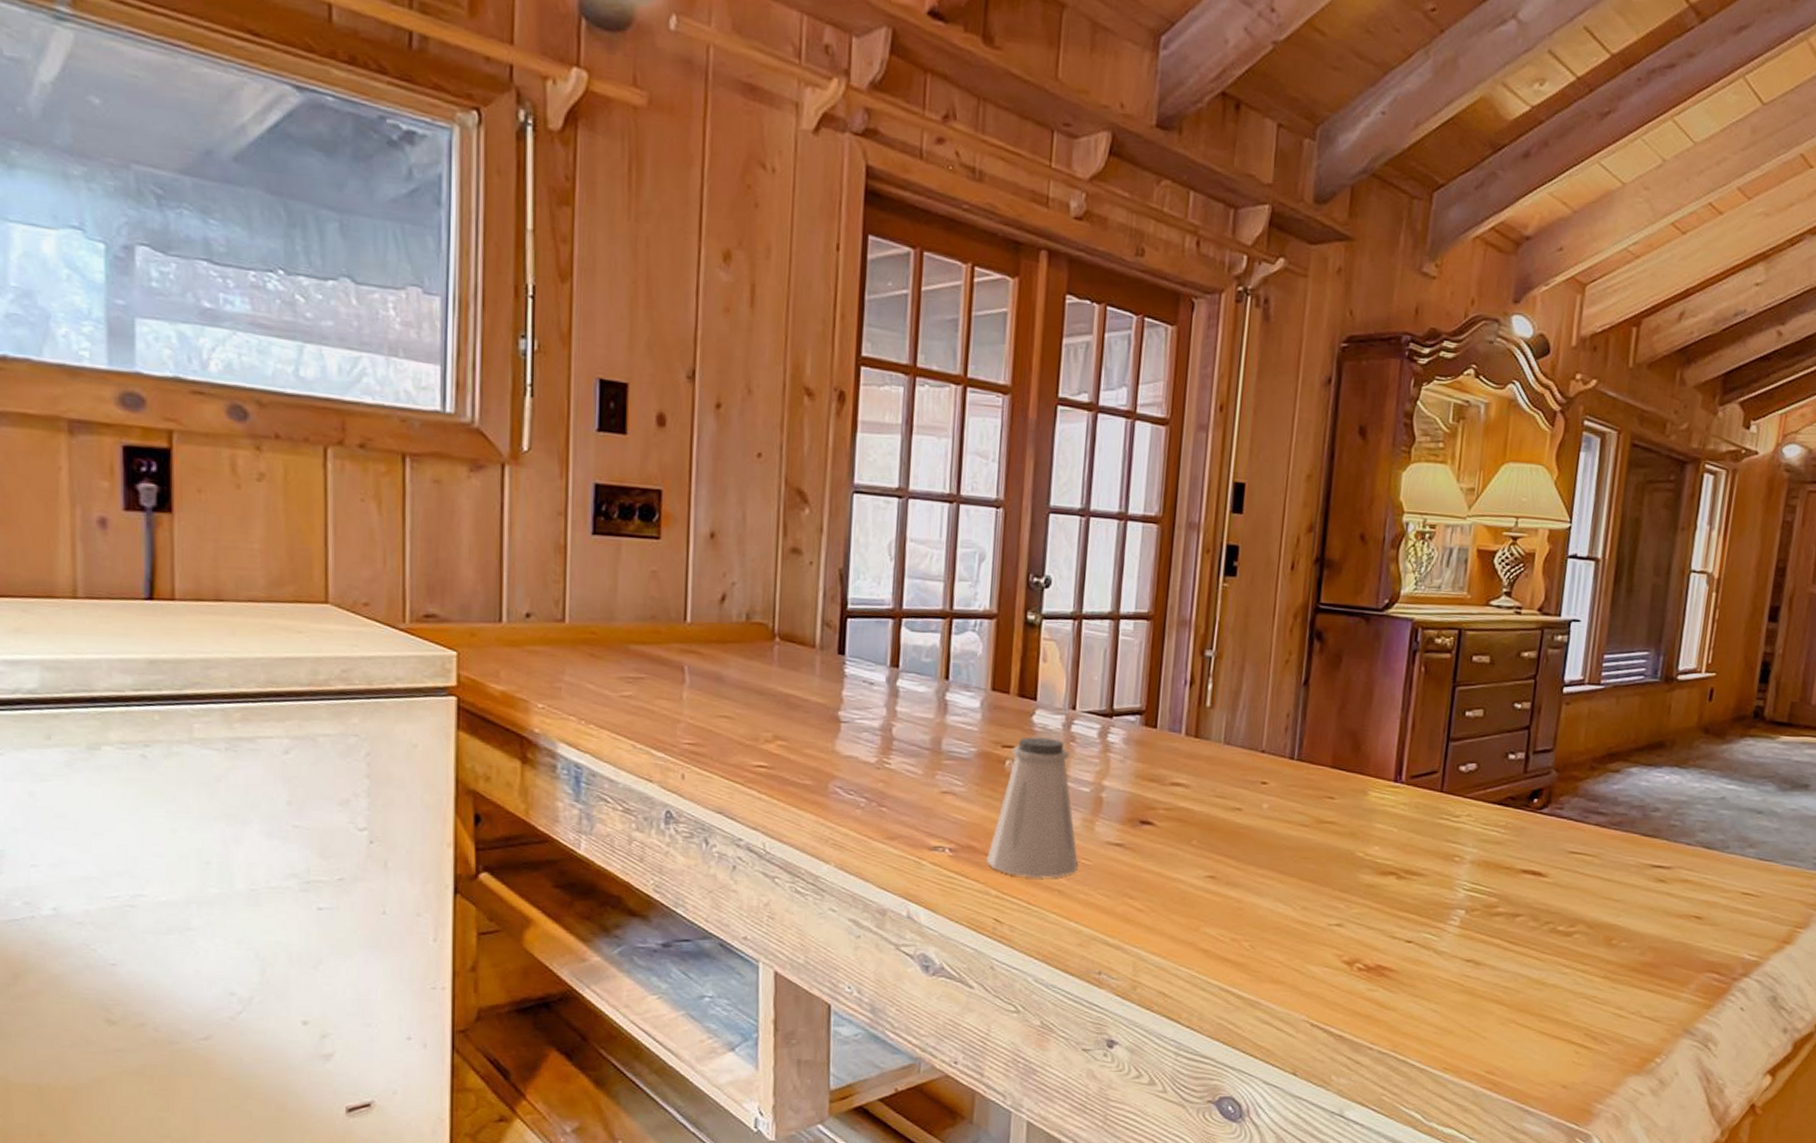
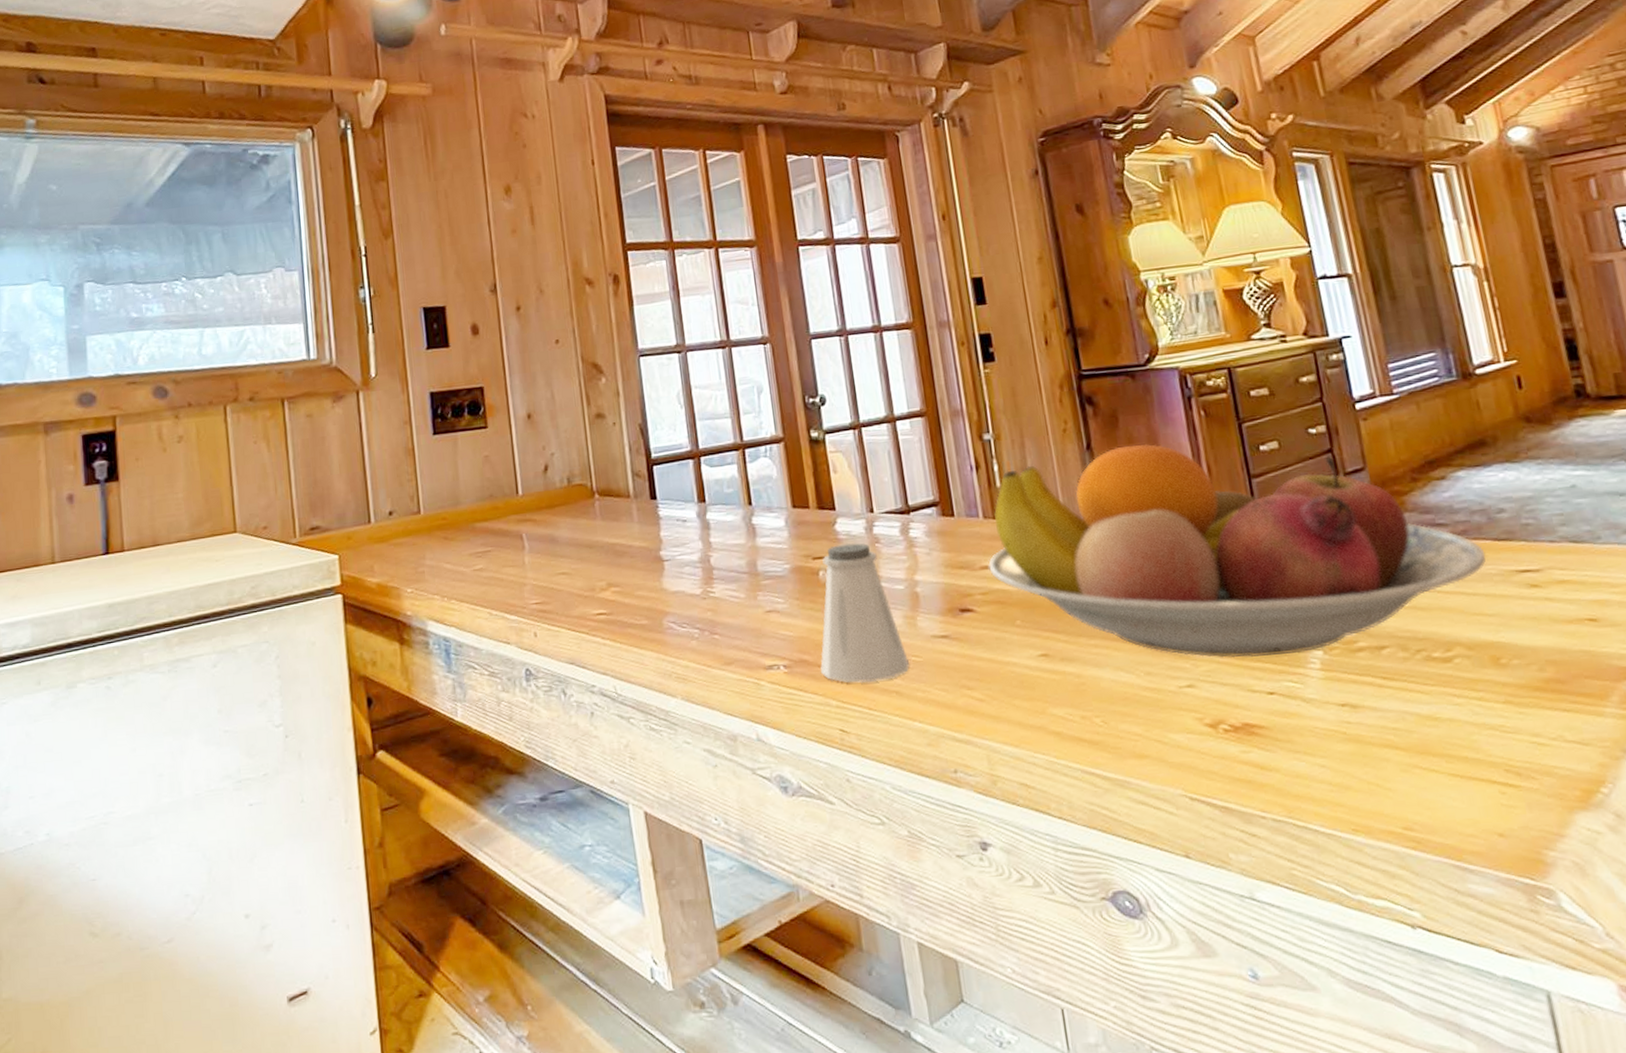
fruit bowl: none [1178,687,1631,910] -> present [988,443,1486,658]

